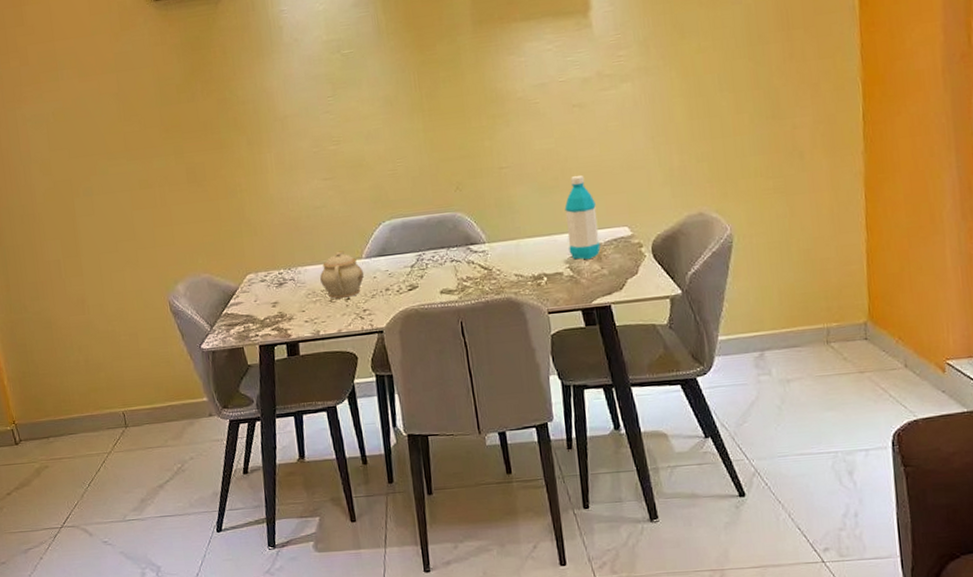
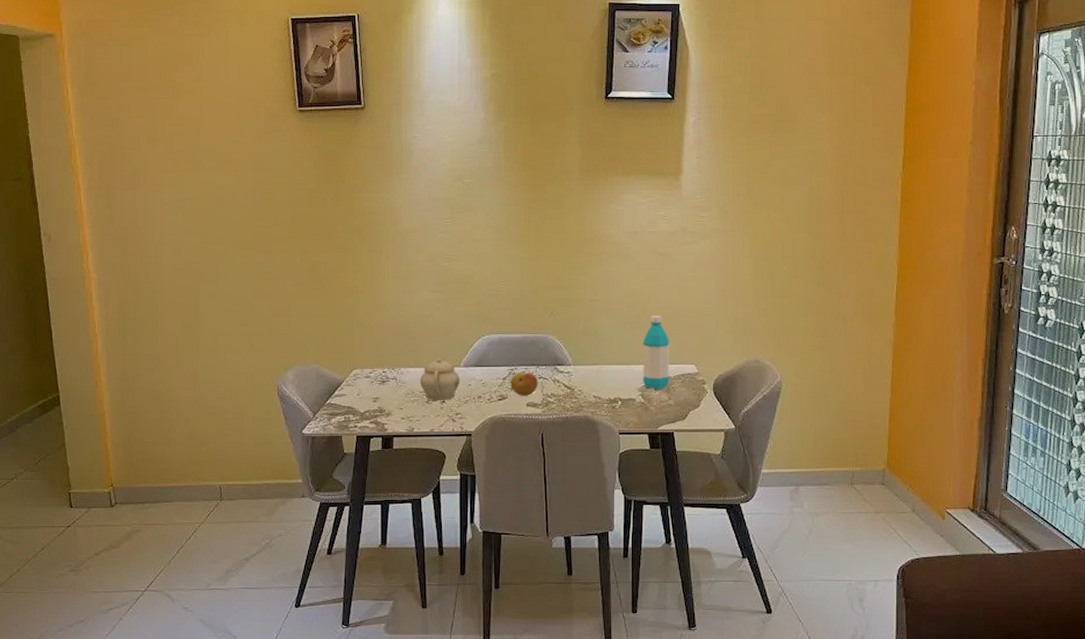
fruit: none [419,256,451,283] -> present [510,371,538,396]

